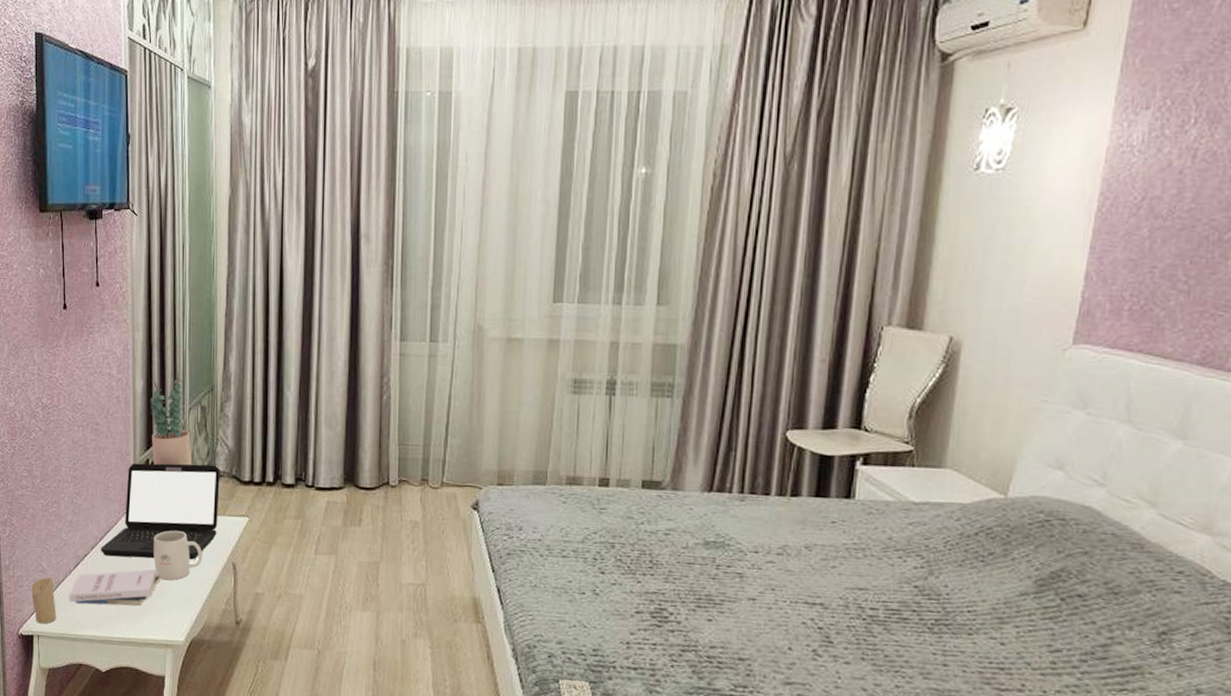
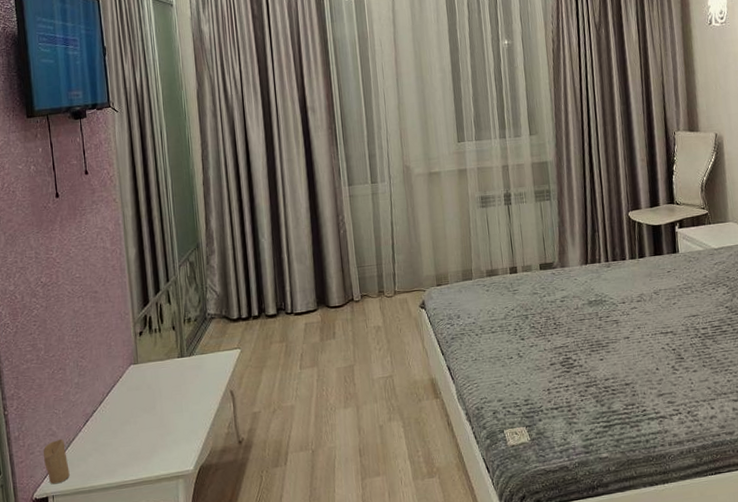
books: present [69,569,160,606] -> none [81,411,167,458]
laptop: present [101,463,220,560] -> none [108,310,214,408]
vase: present [150,371,193,466] -> none [143,236,187,319]
mug: present [153,530,203,581] -> none [157,372,203,419]

